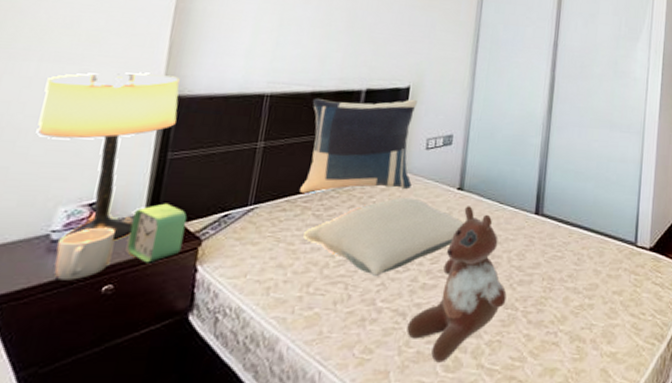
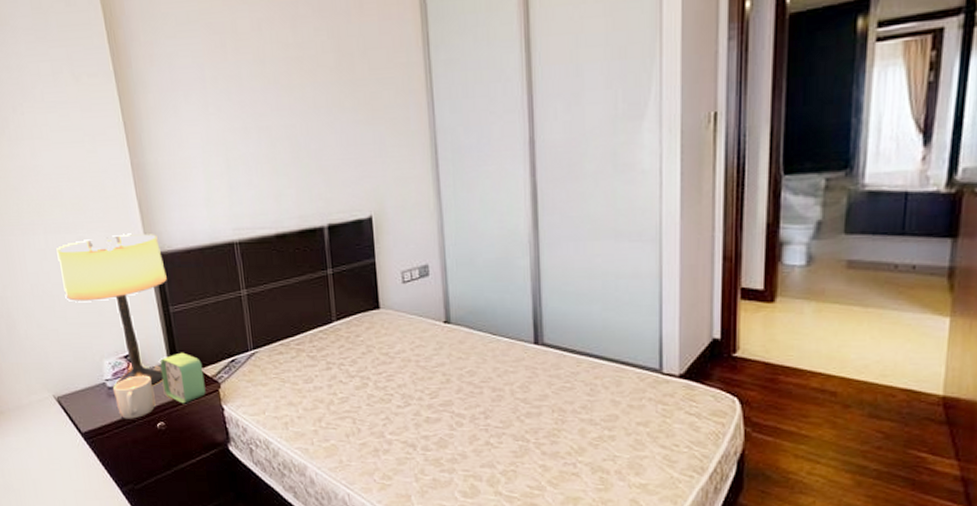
pillow: present [298,99,417,194] -> none [279,229,395,337]
pillow: present [304,197,464,276] -> none [304,334,457,411]
stuffed bear: present [406,206,507,363] -> none [419,339,515,489]

